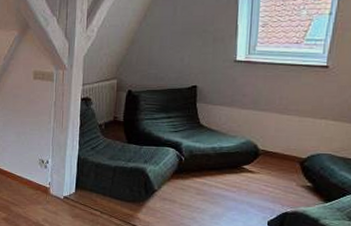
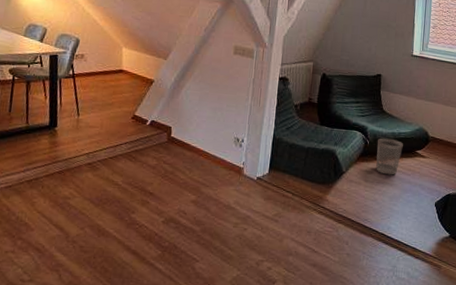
wastebasket: none [193,153,226,193] -> present [376,138,403,175]

